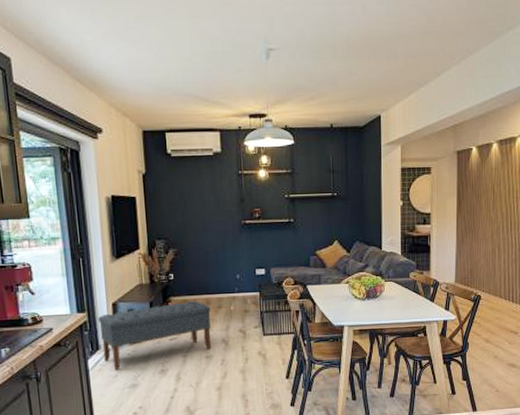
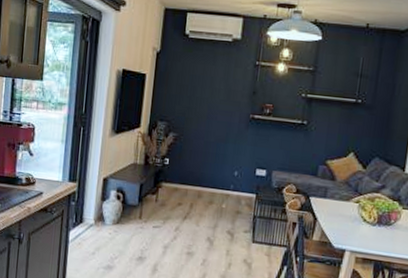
bench: present [97,300,212,371] -> none [85,188,201,249]

